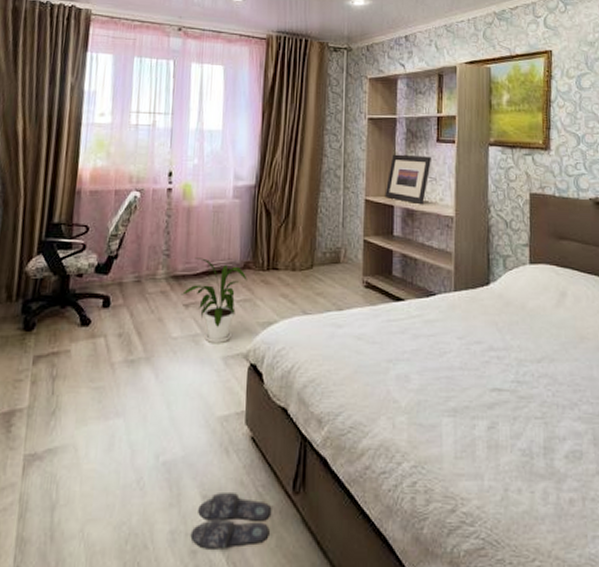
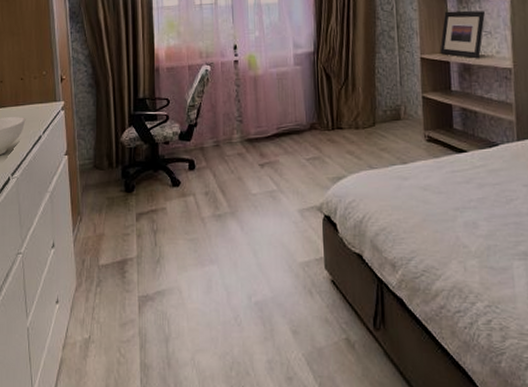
house plant: present [180,258,248,344] -> none [255,122,315,199]
slippers: present [190,493,272,549] -> none [285,329,356,377]

